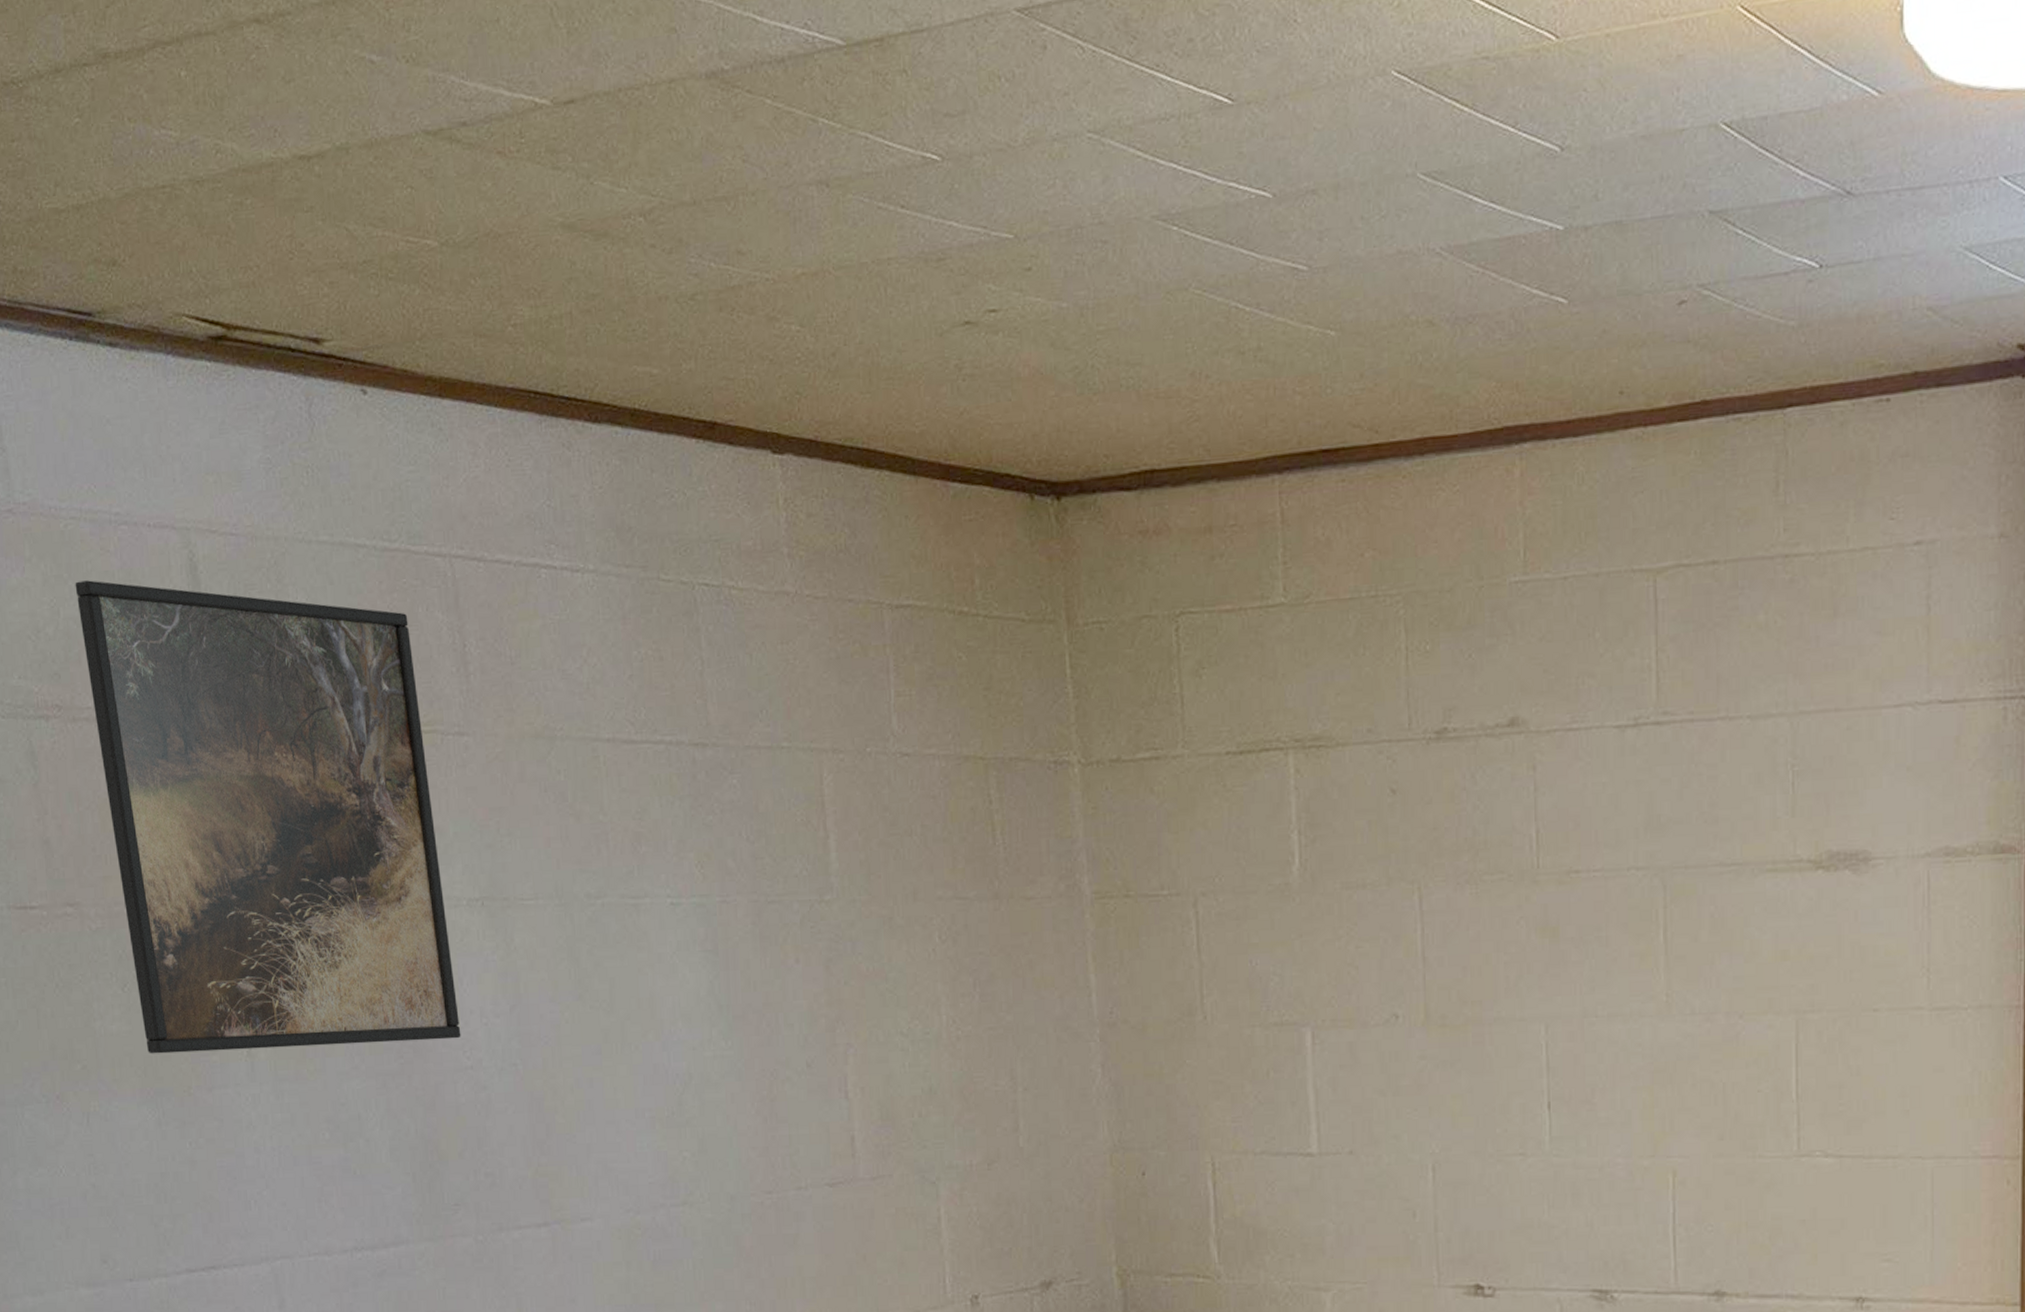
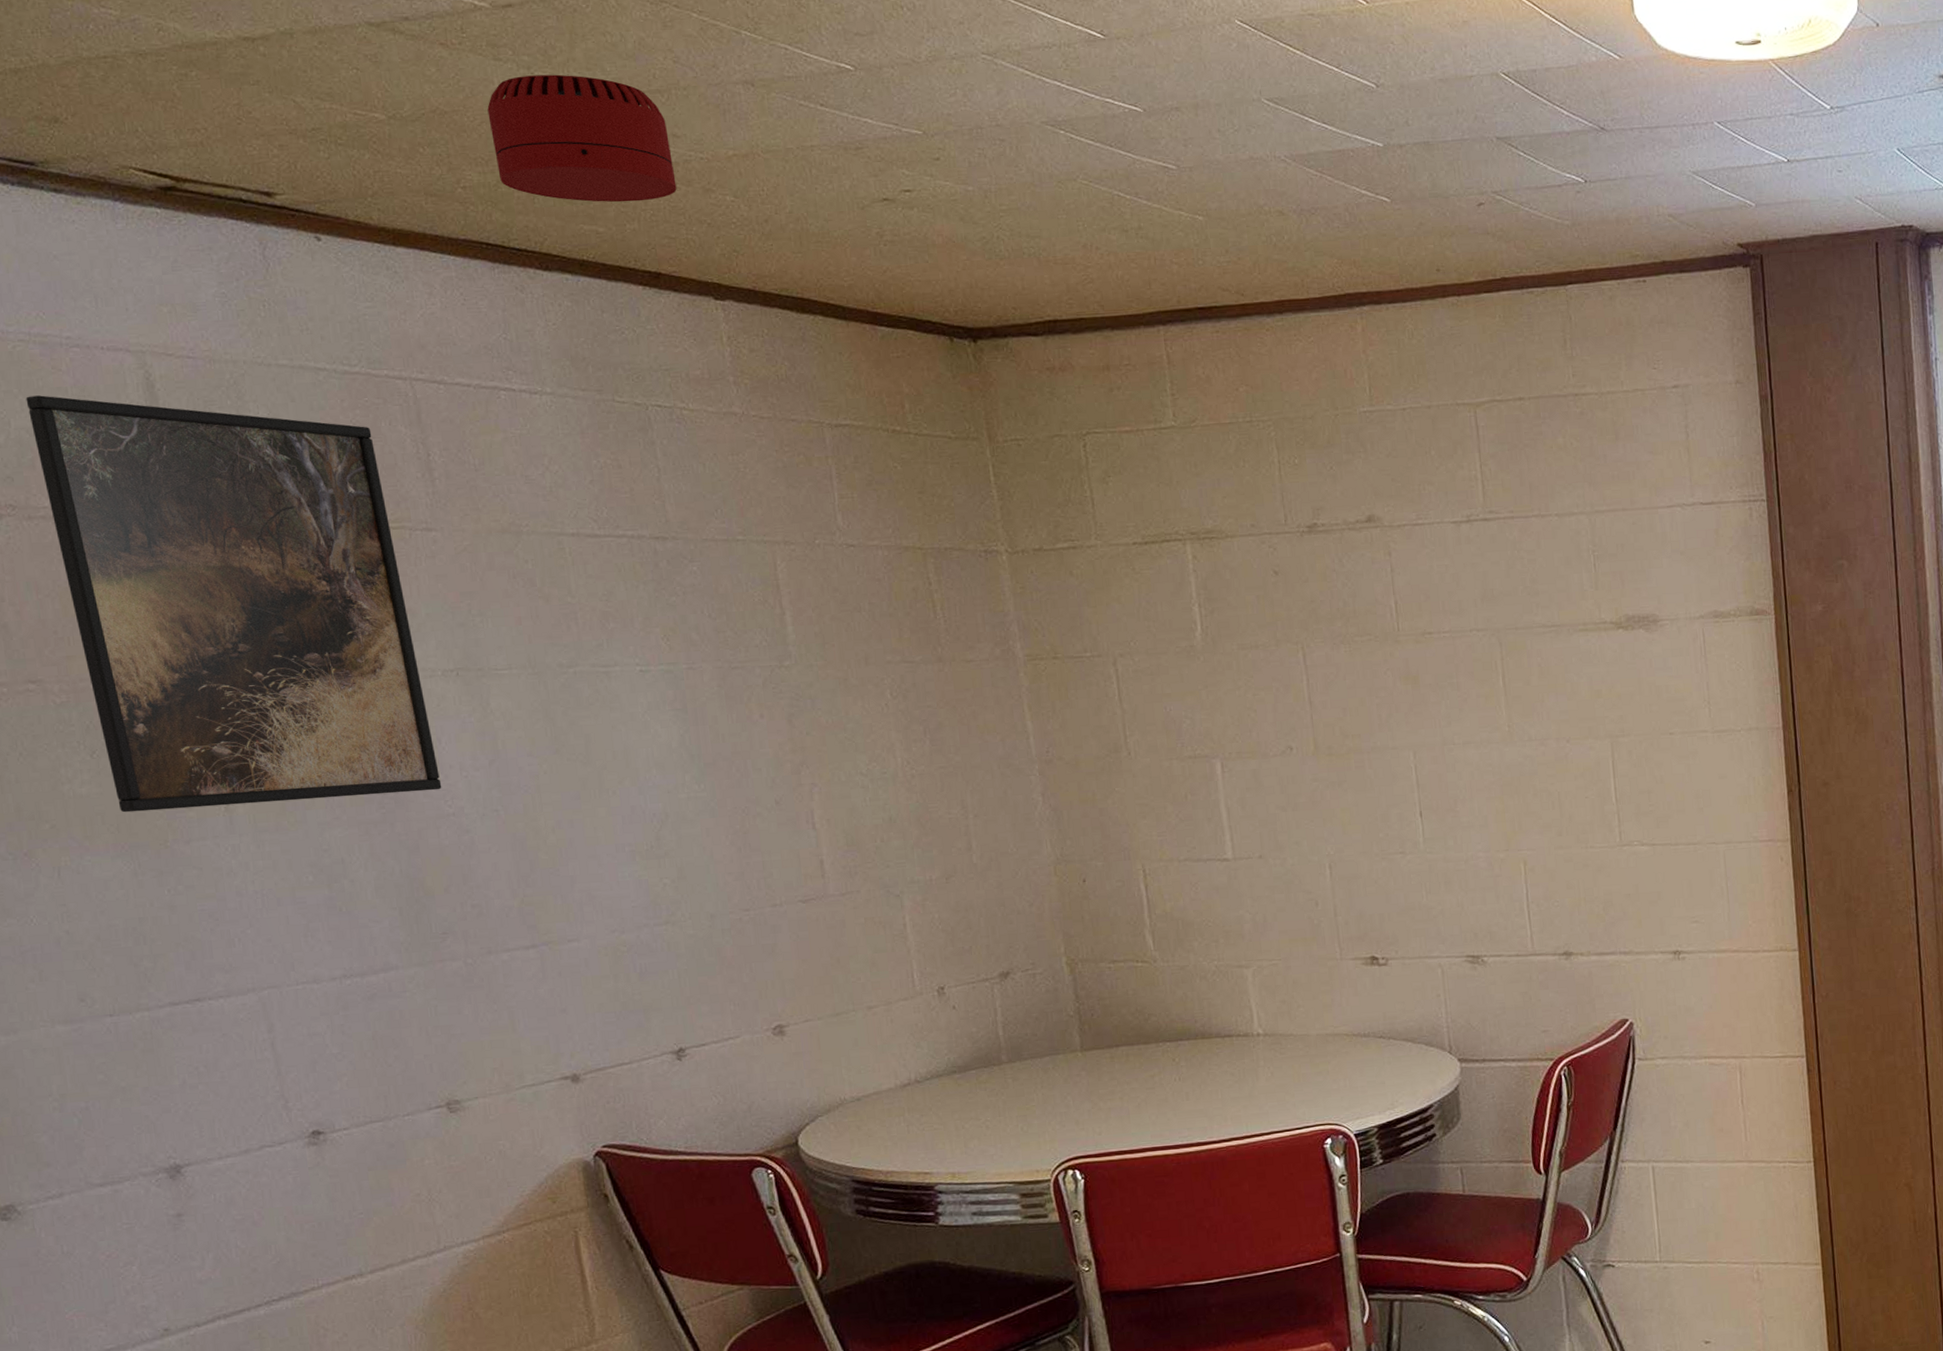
smoke detector: none [543,183,739,338] -> present [487,74,677,203]

